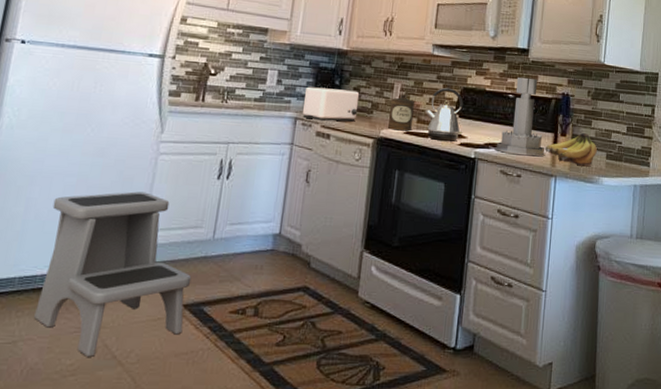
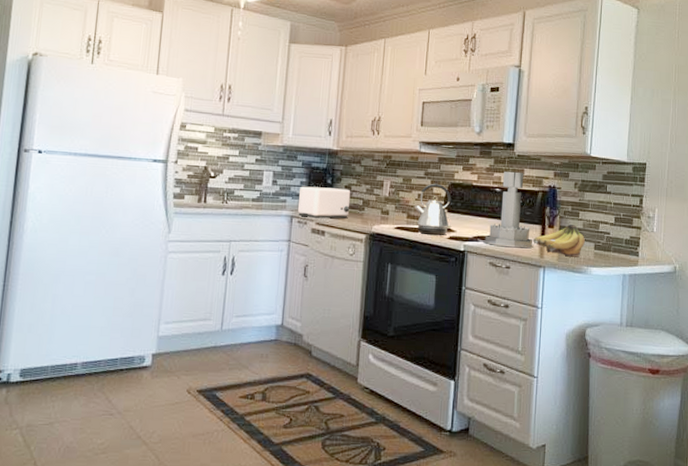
step stool: present [34,191,192,357] -> none [67,287,204,437]
canister: present [388,94,414,131] -> none [380,191,404,227]

